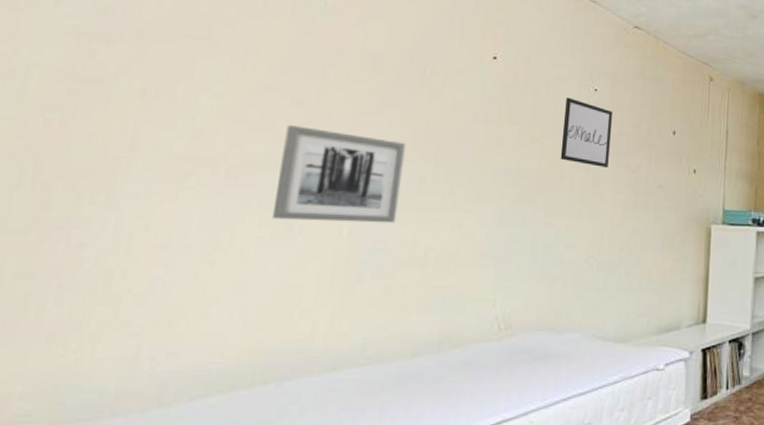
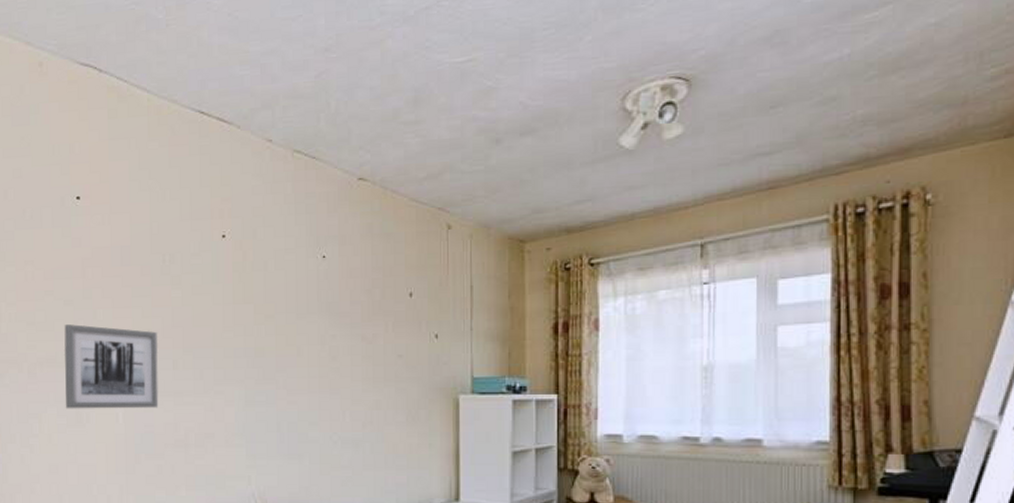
wall art: present [560,97,613,167] -> none [294,268,344,340]

